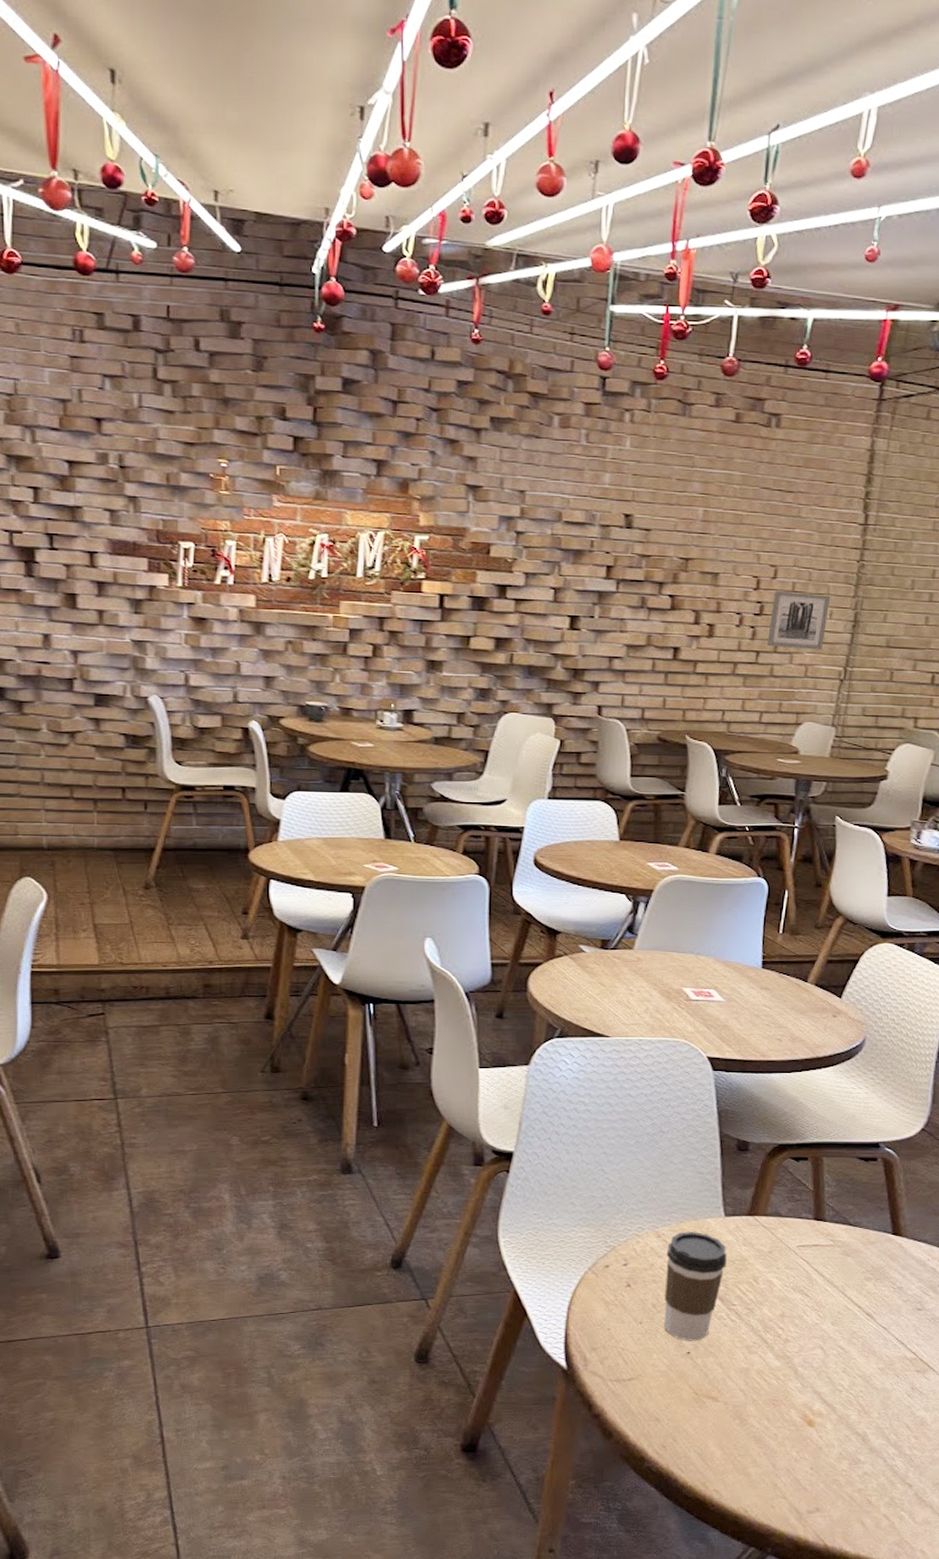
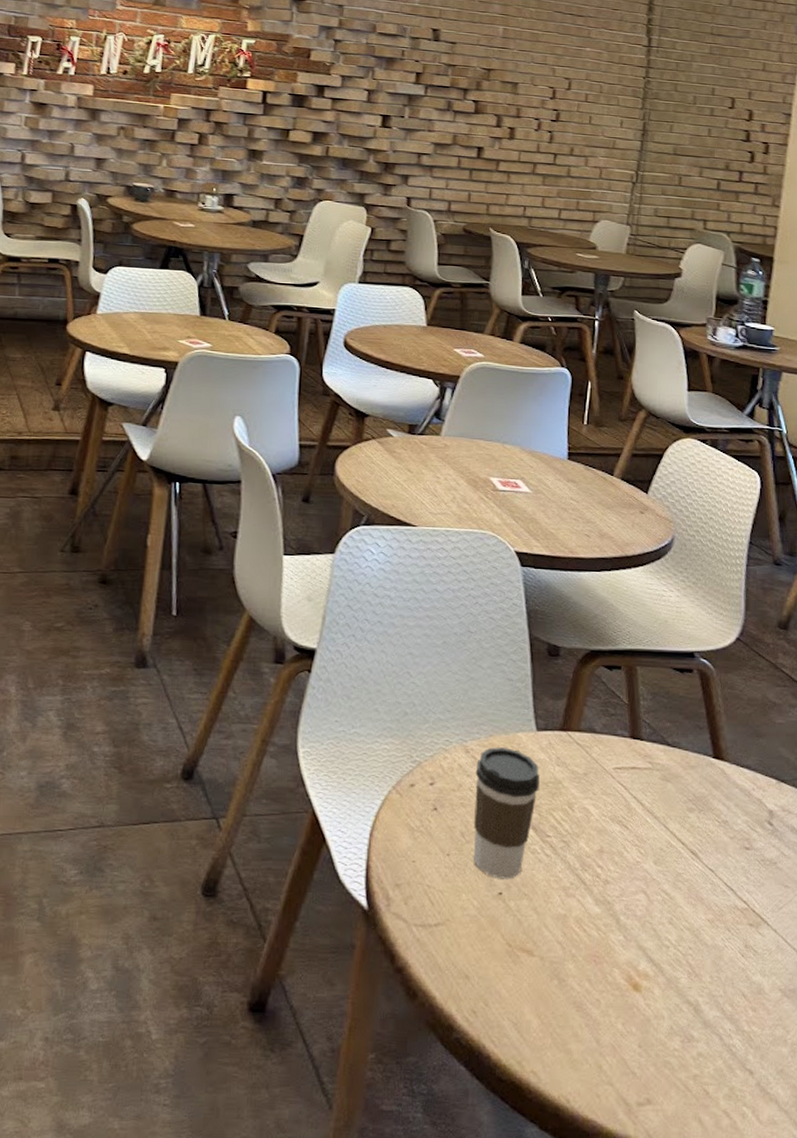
wall art: present [767,590,831,650] -> none [564,100,621,155]

